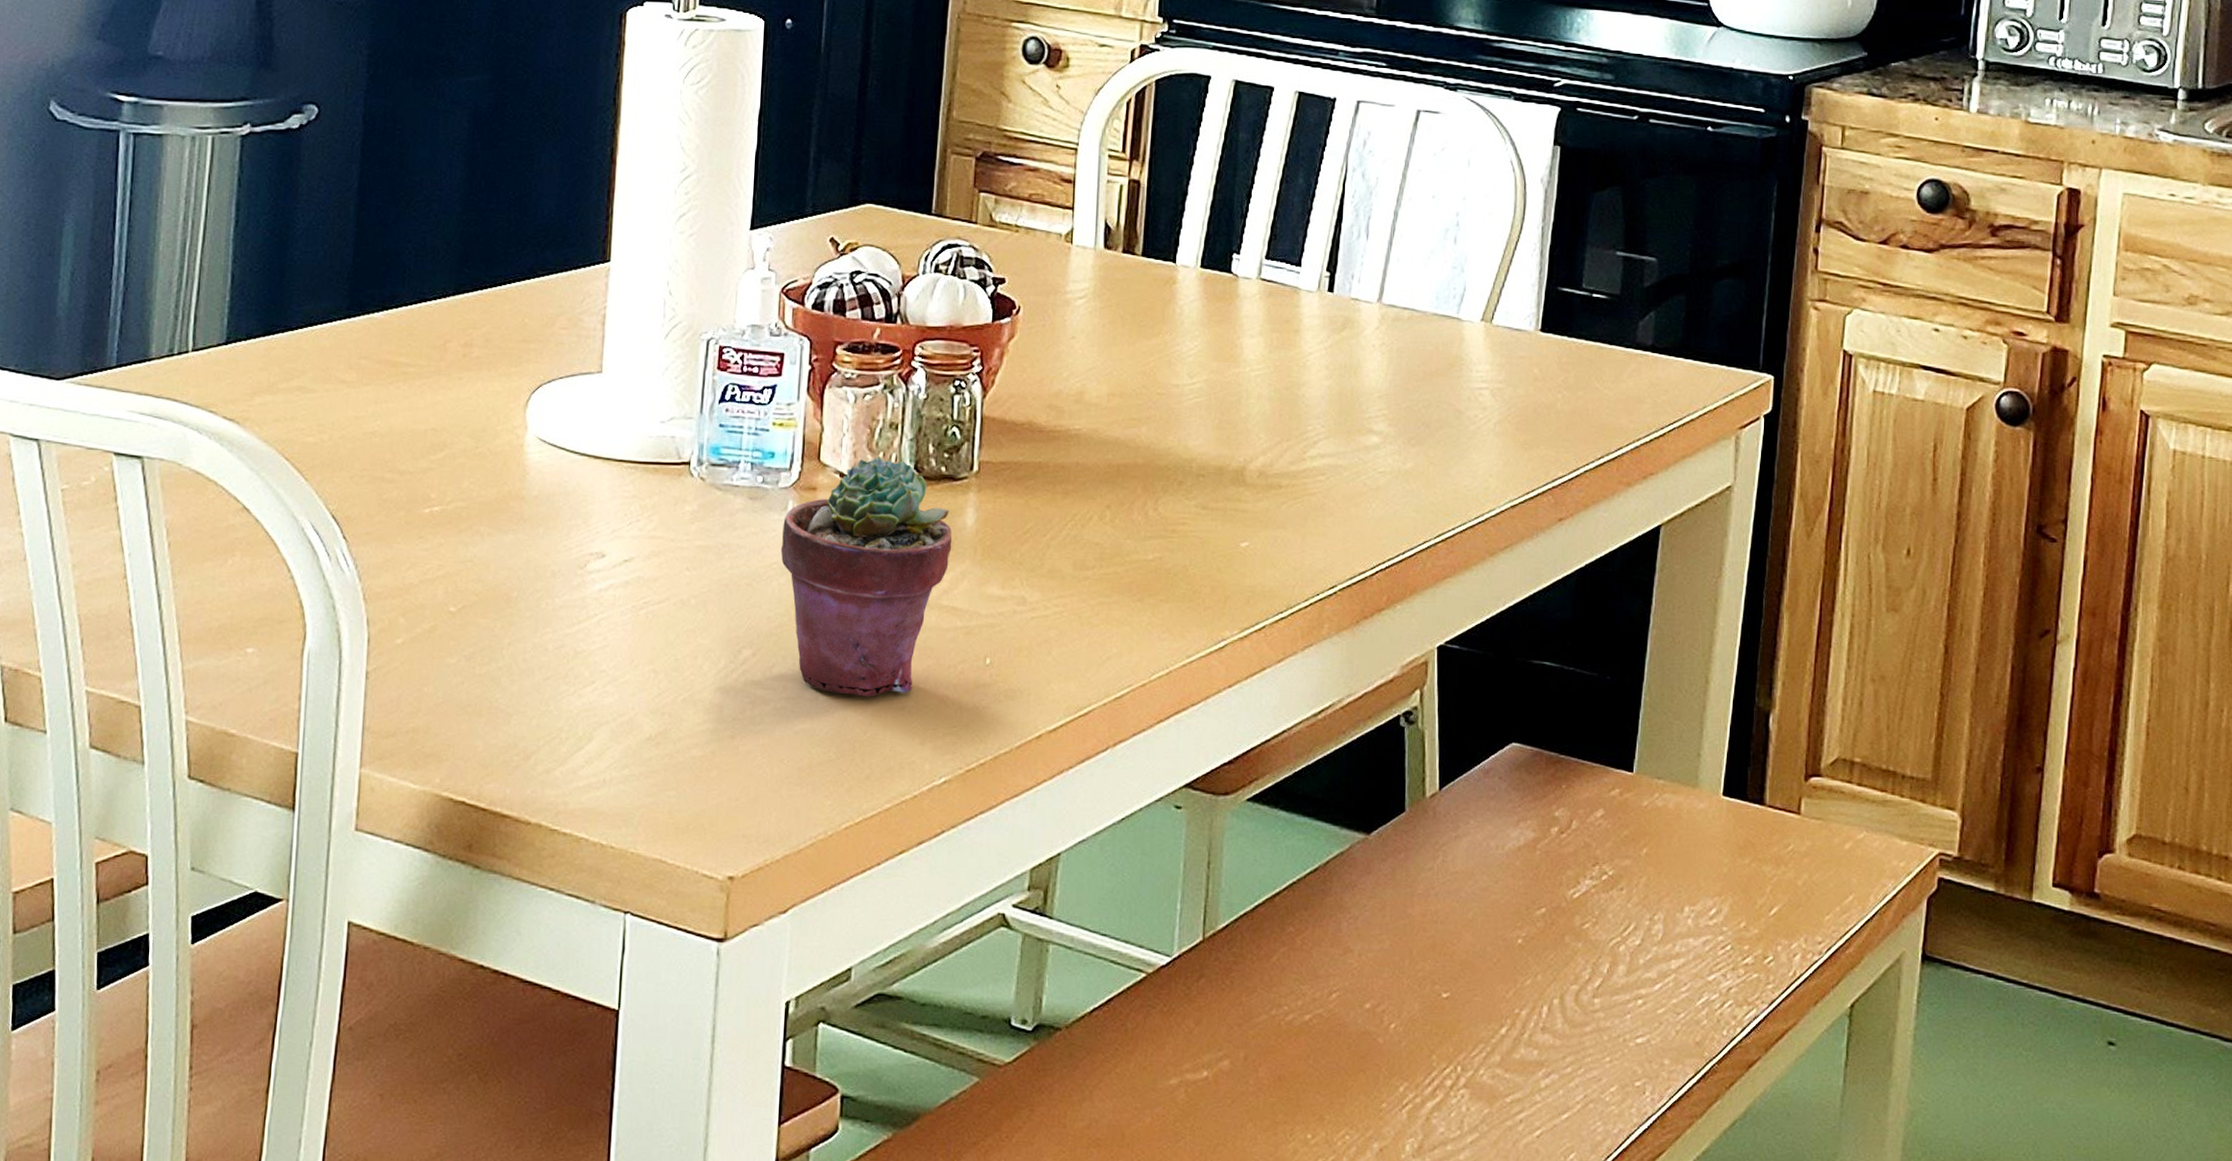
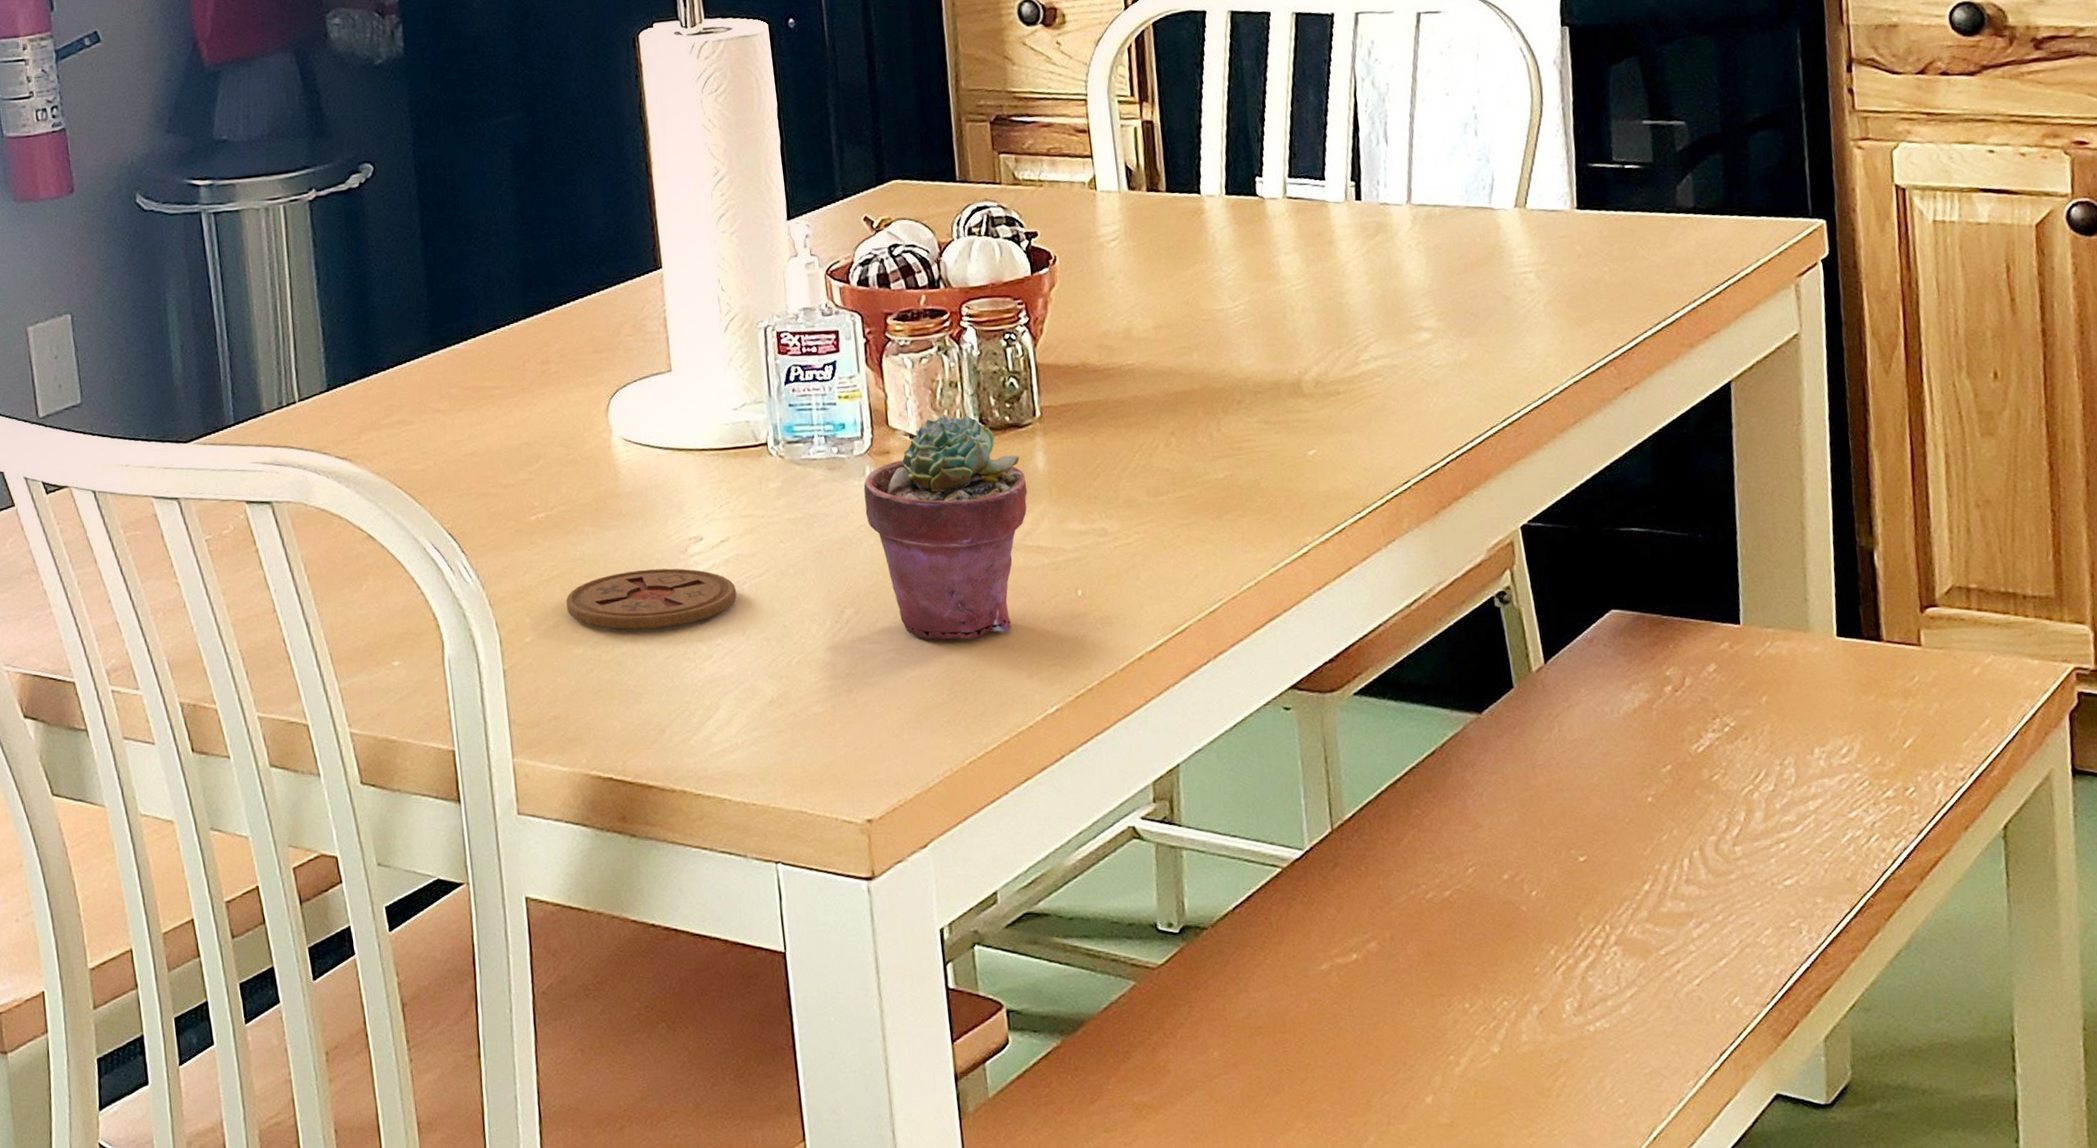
coaster: none [447,580,631,646] -> present [566,568,737,630]

